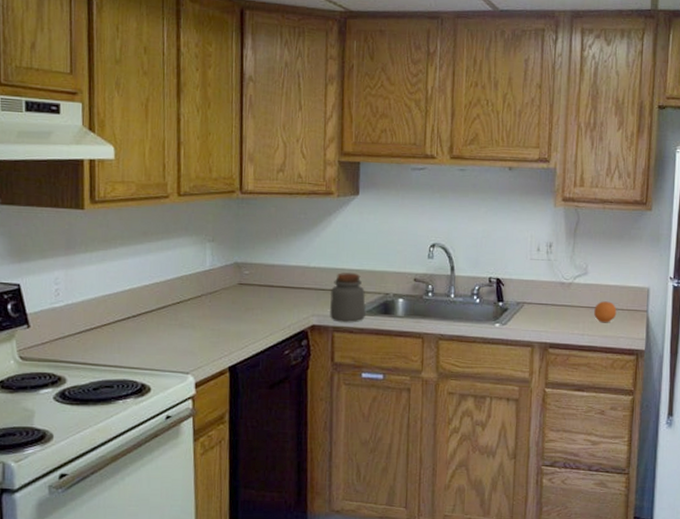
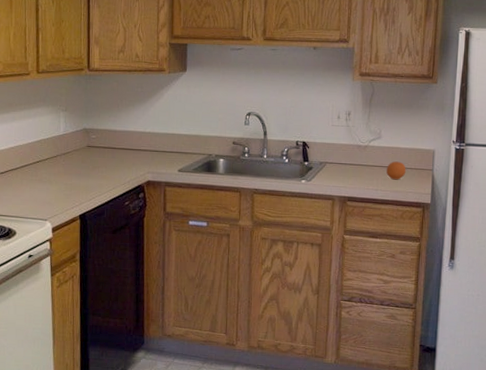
jar: present [330,273,367,323] -> none [162,137,193,179]

